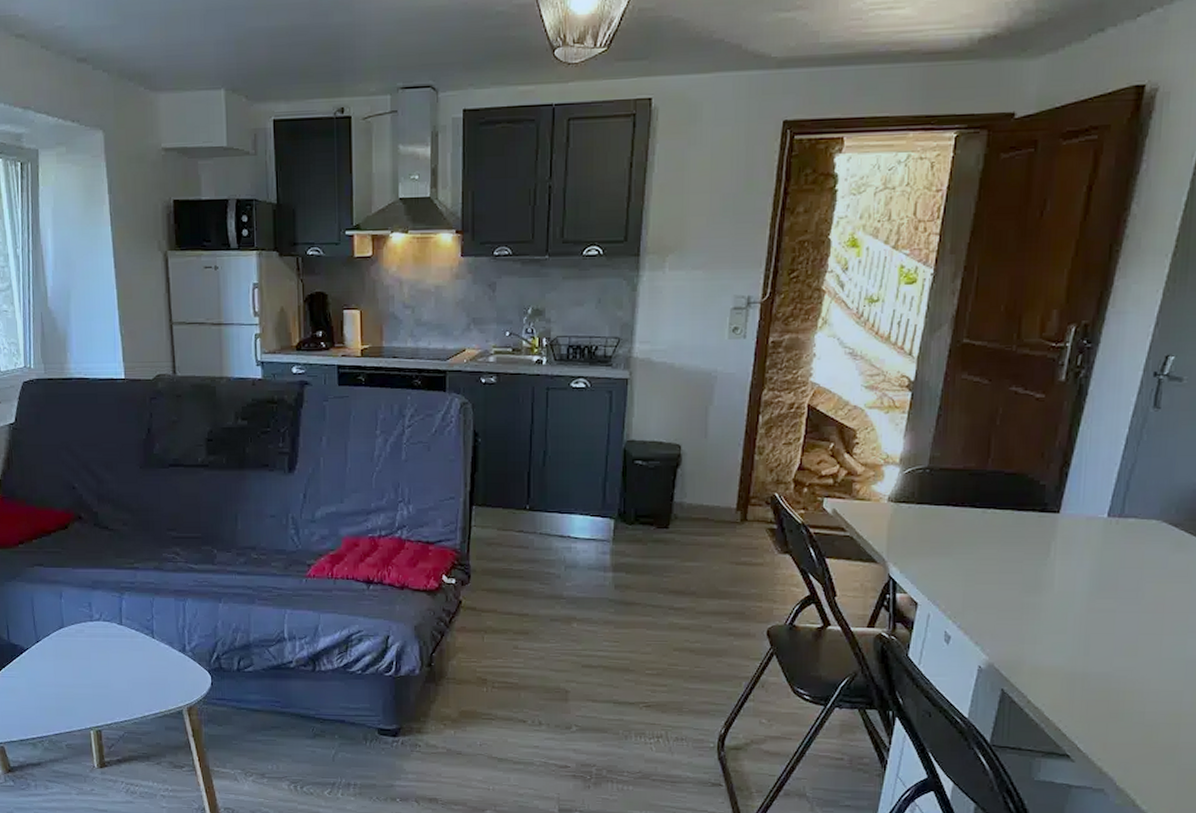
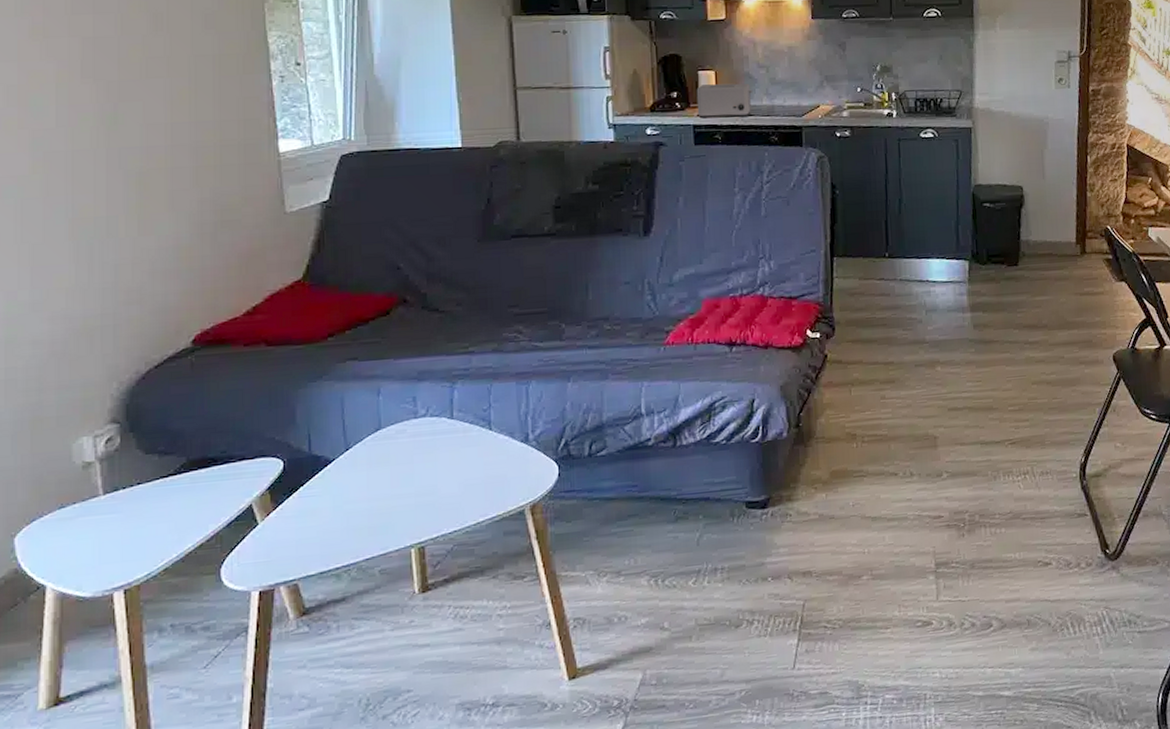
toaster: none [341,323,398,360] -> present [696,83,753,119]

